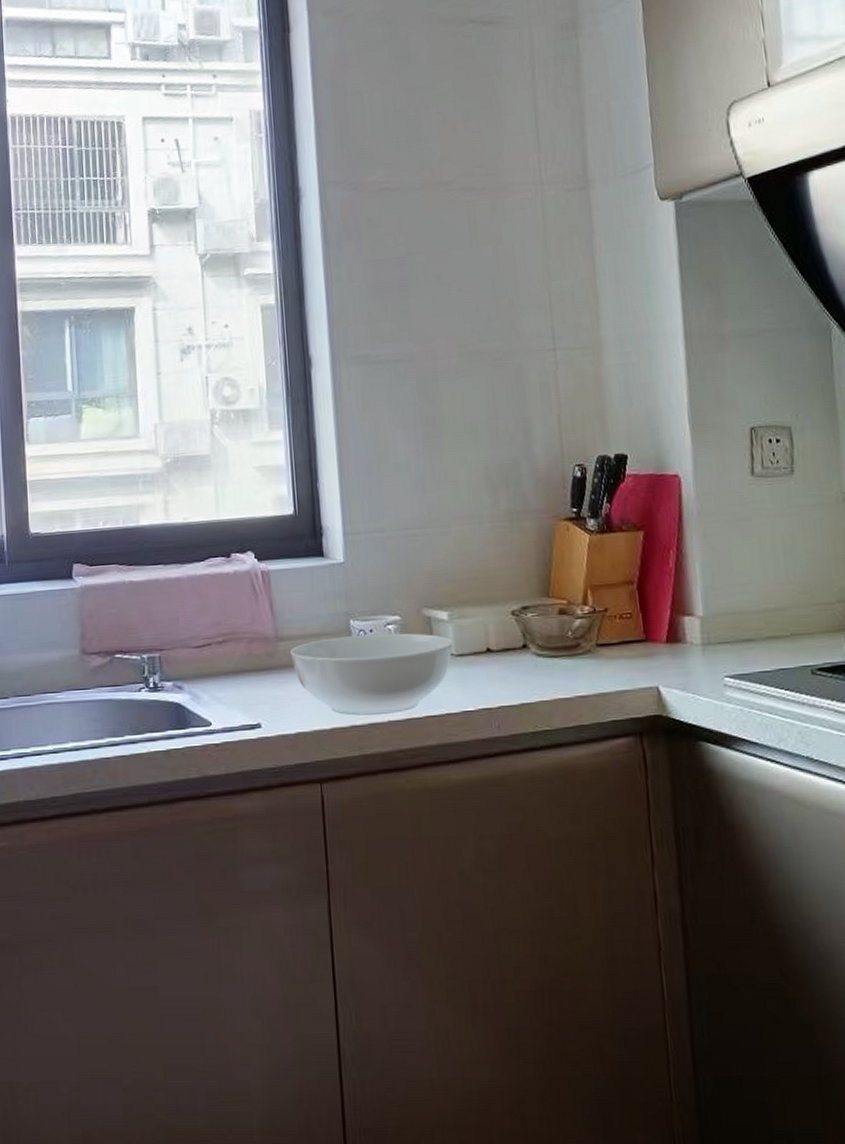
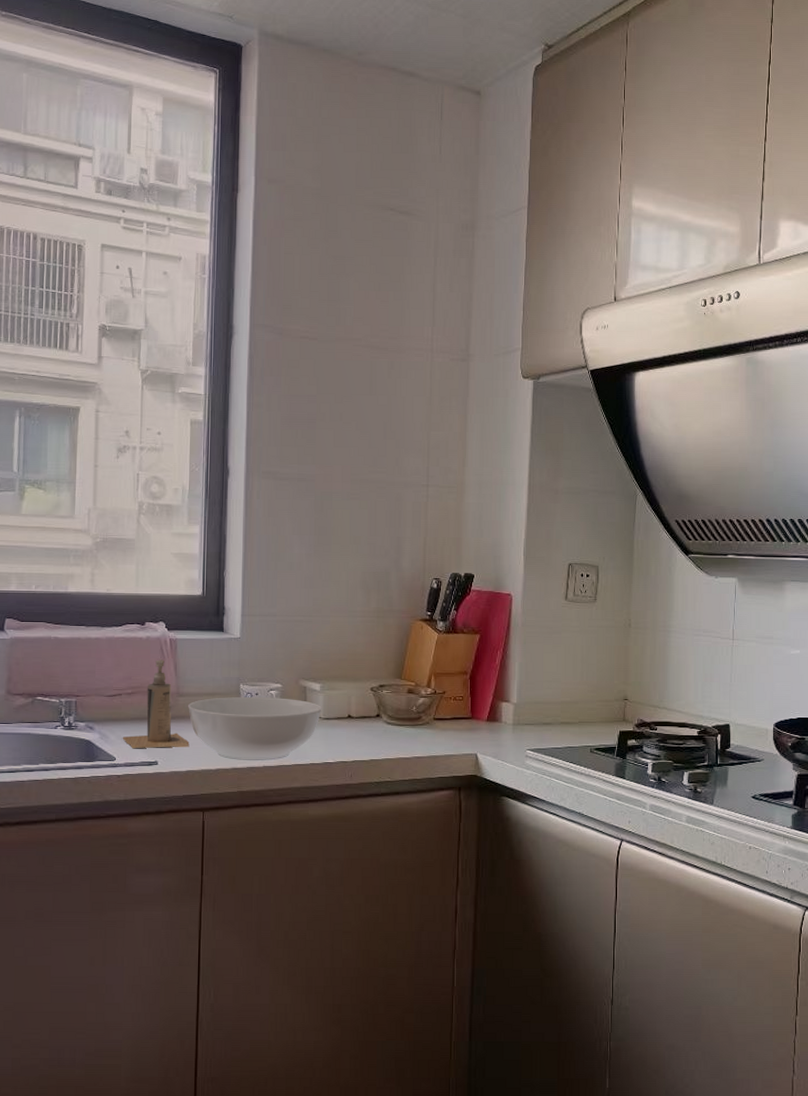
soap dispenser: none [216,597,297,710] -> present [122,659,190,749]

